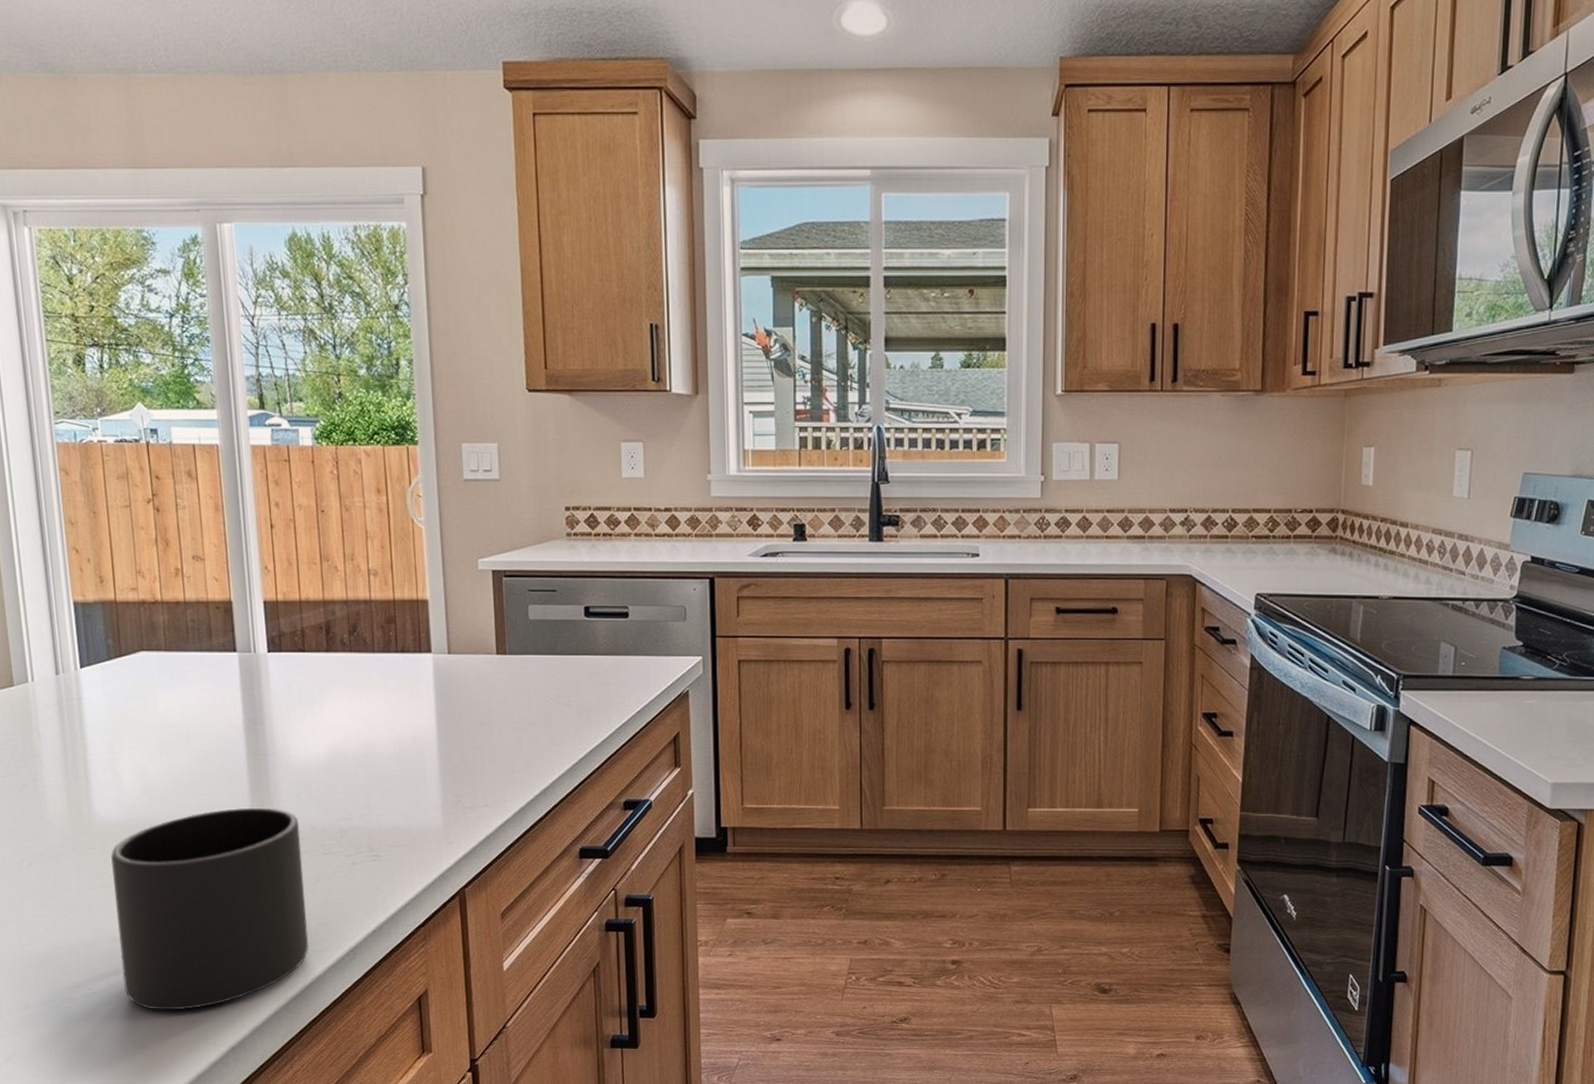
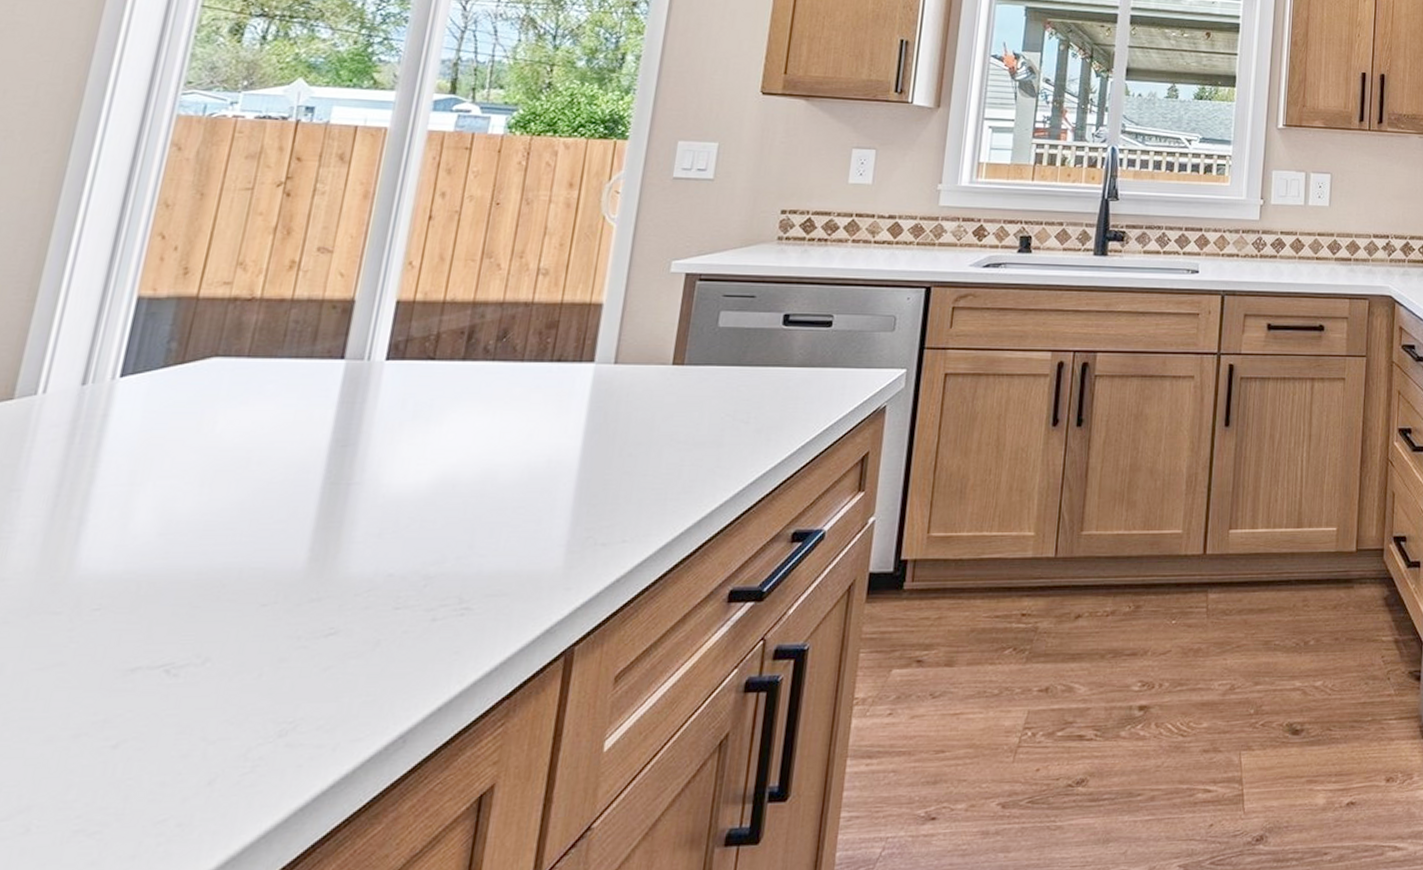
mug: present [111,807,309,1011] -> none [40,551,372,843]

